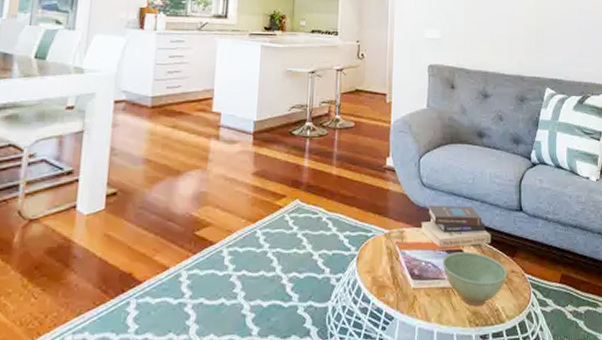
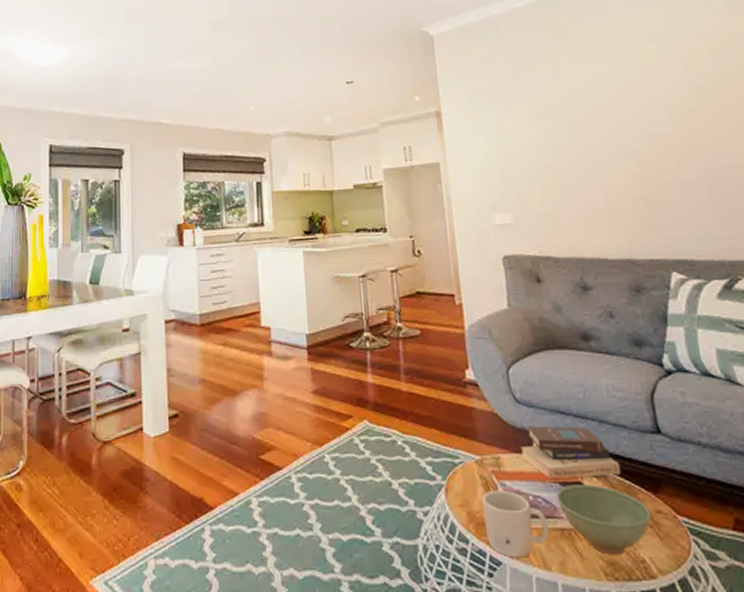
mug: none [384,257,433,314] -> present [481,490,549,558]

